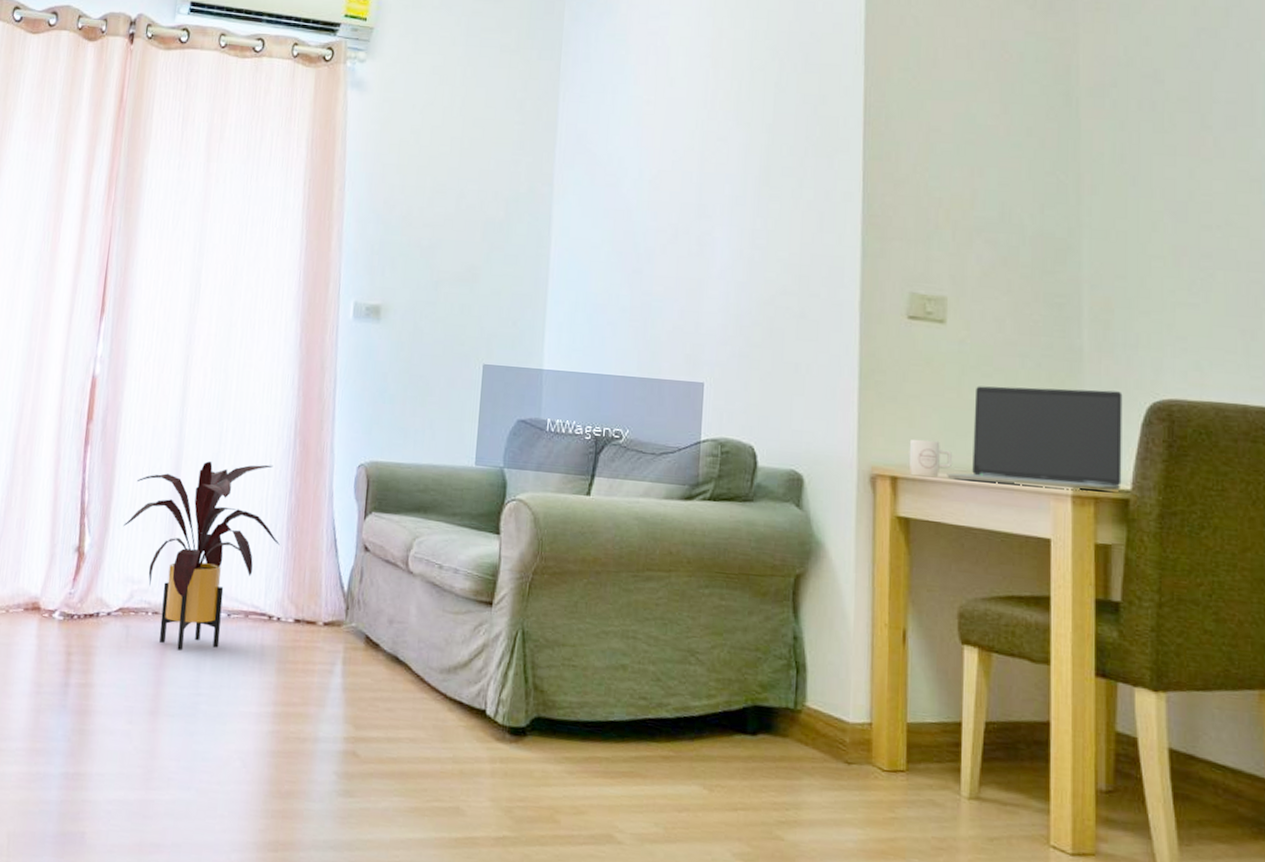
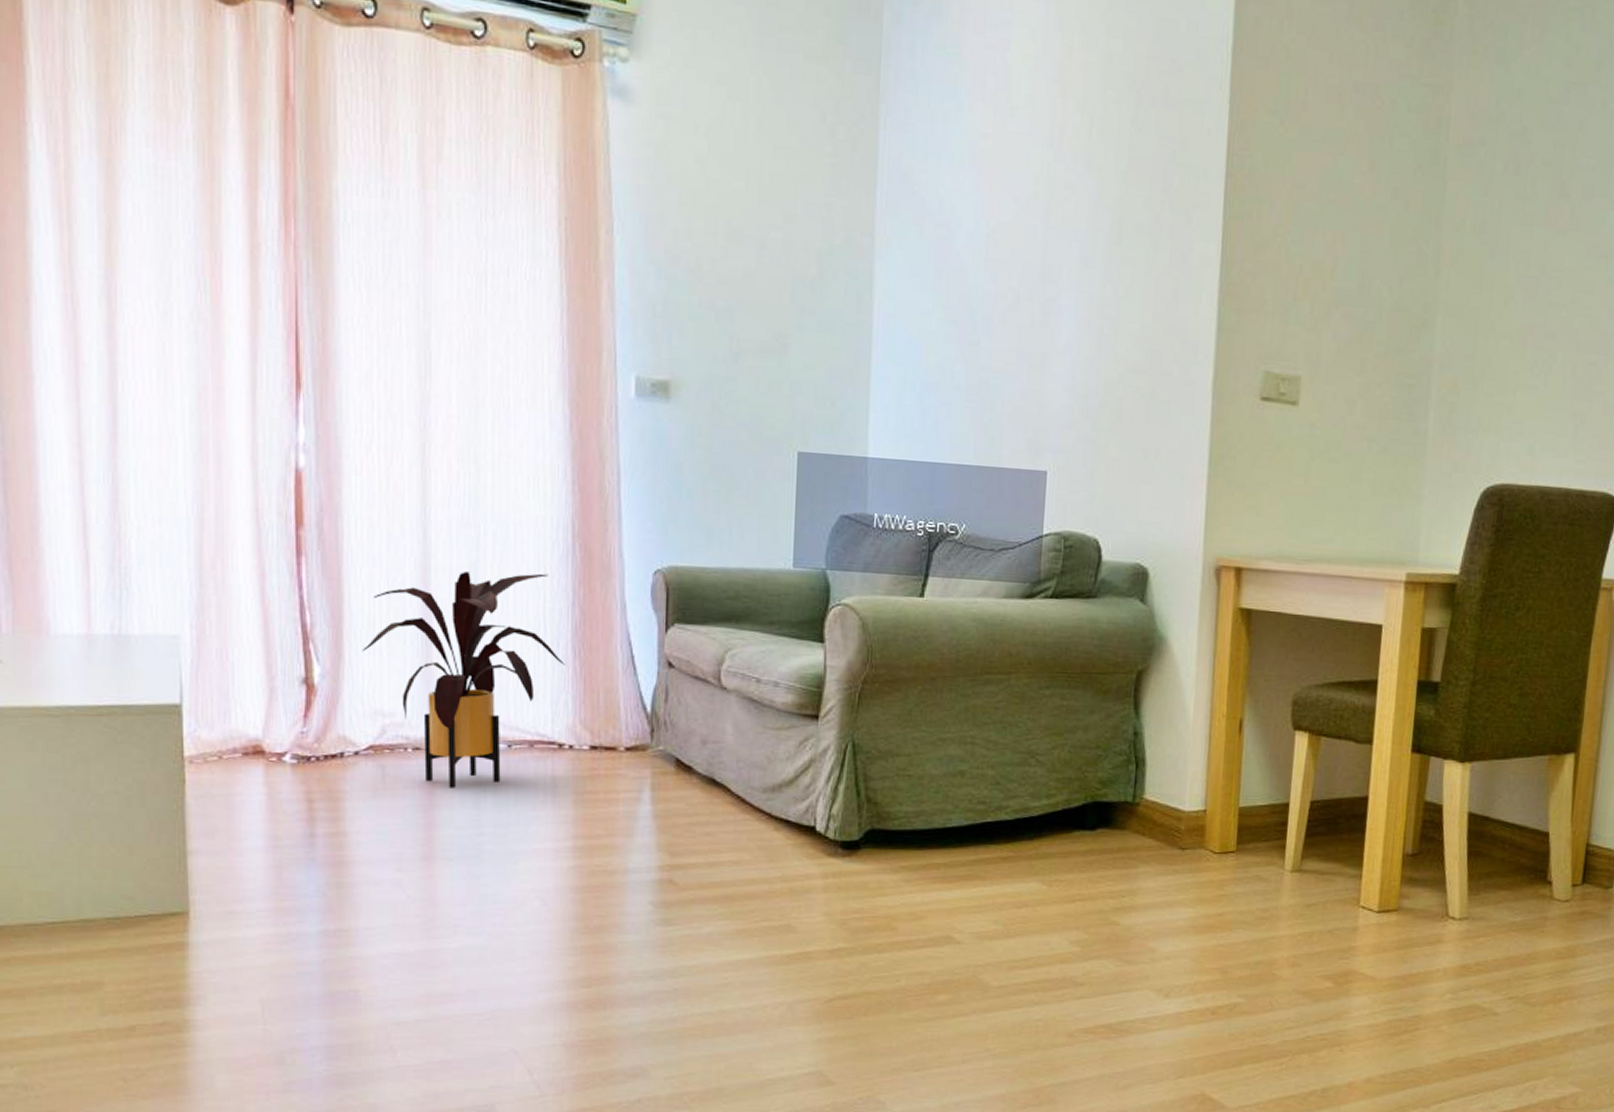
mug: present [908,439,952,478] -> none [1253,528,1296,568]
laptop: present [947,386,1123,491] -> none [1290,472,1460,577]

